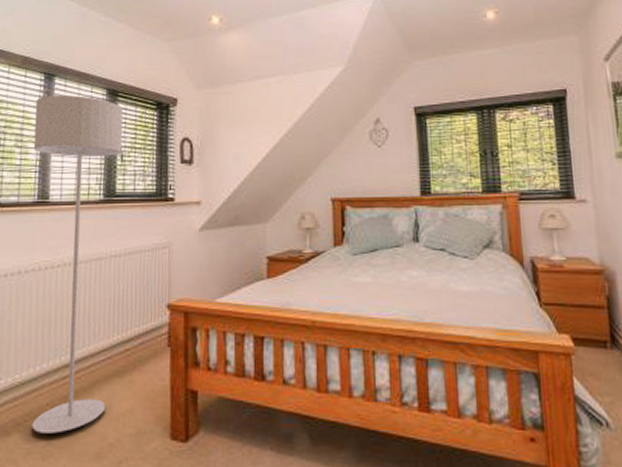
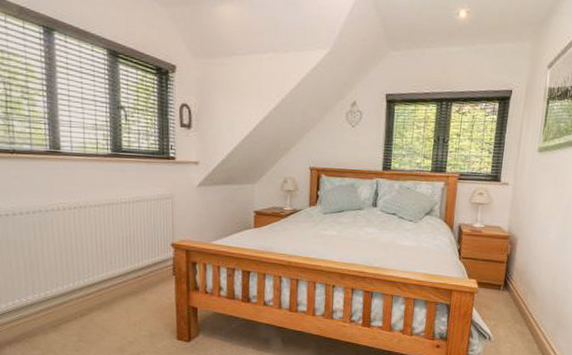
floor lamp: present [32,95,123,434] -> none [37,50,126,334]

